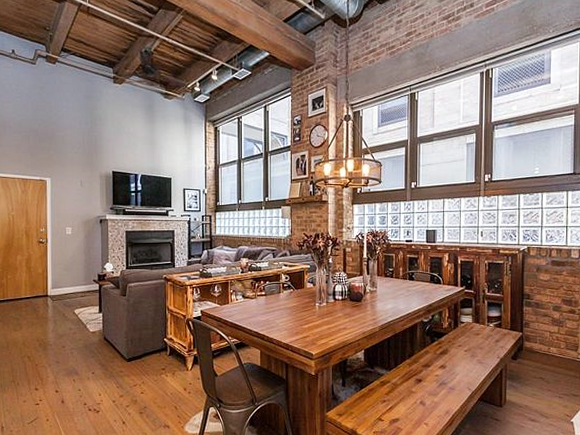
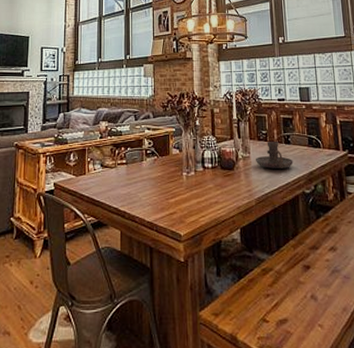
candle holder: none [382,278,415,301] -> present [256,142,294,169]

